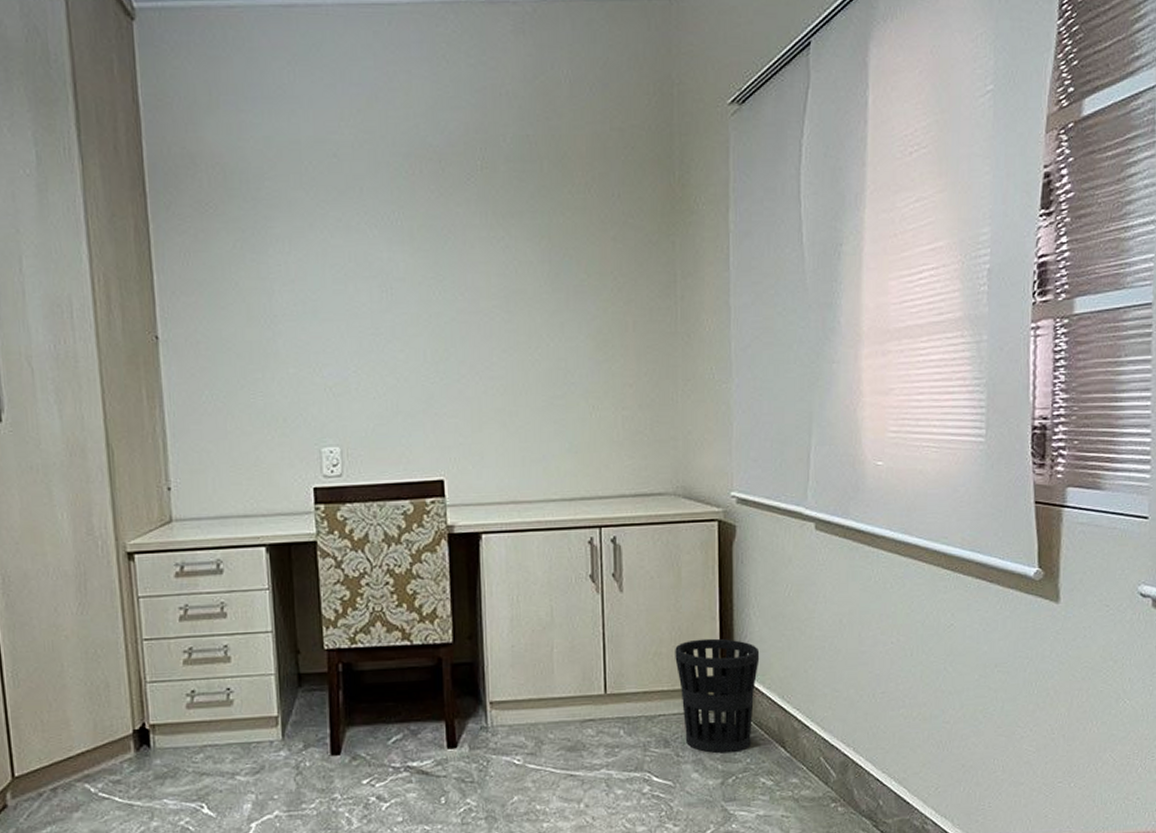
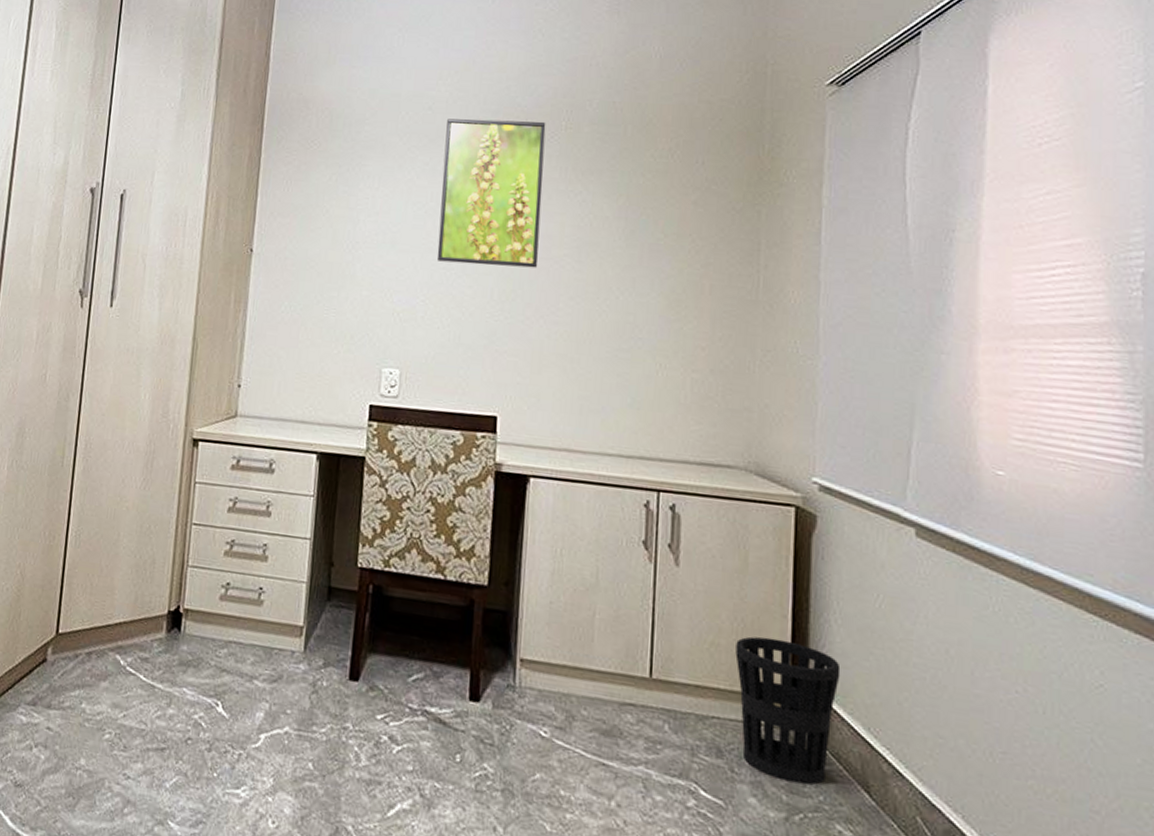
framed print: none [355,162,468,327] -> present [436,118,546,268]

